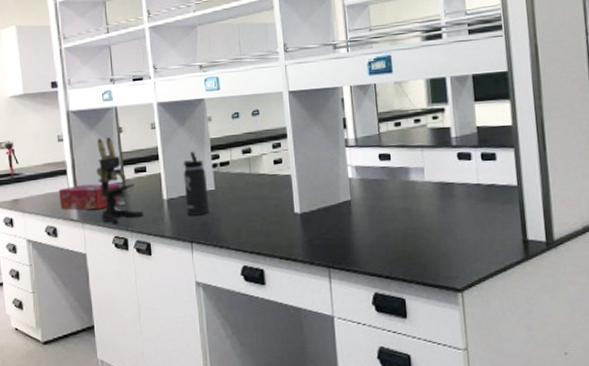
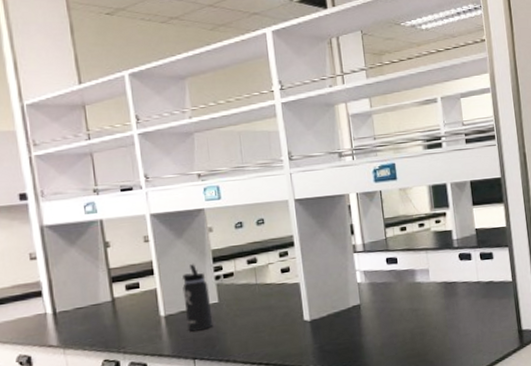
tissue box: present [58,184,121,210] -> none [32,303,110,335]
microscope: present [96,137,144,224] -> none [79,253,139,347]

